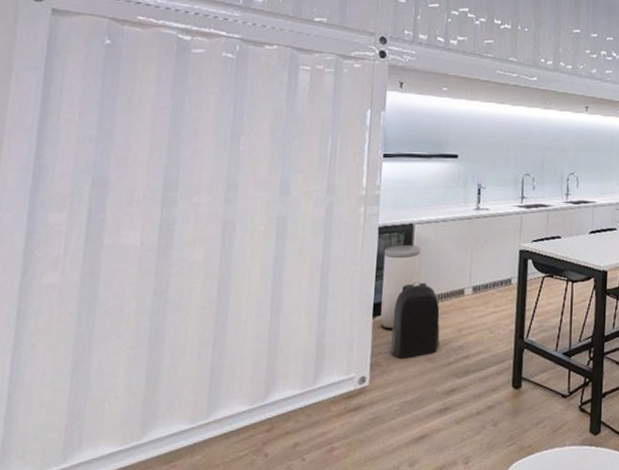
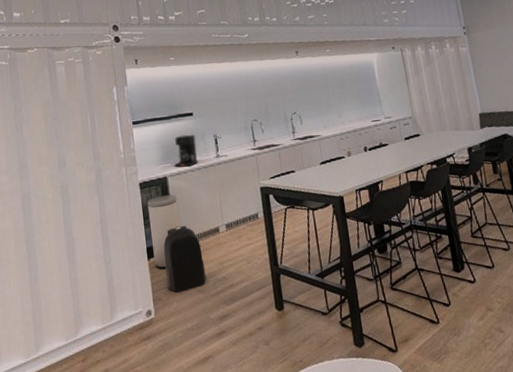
coffee maker: none [425,178,456,217] -> present [174,134,198,168]

